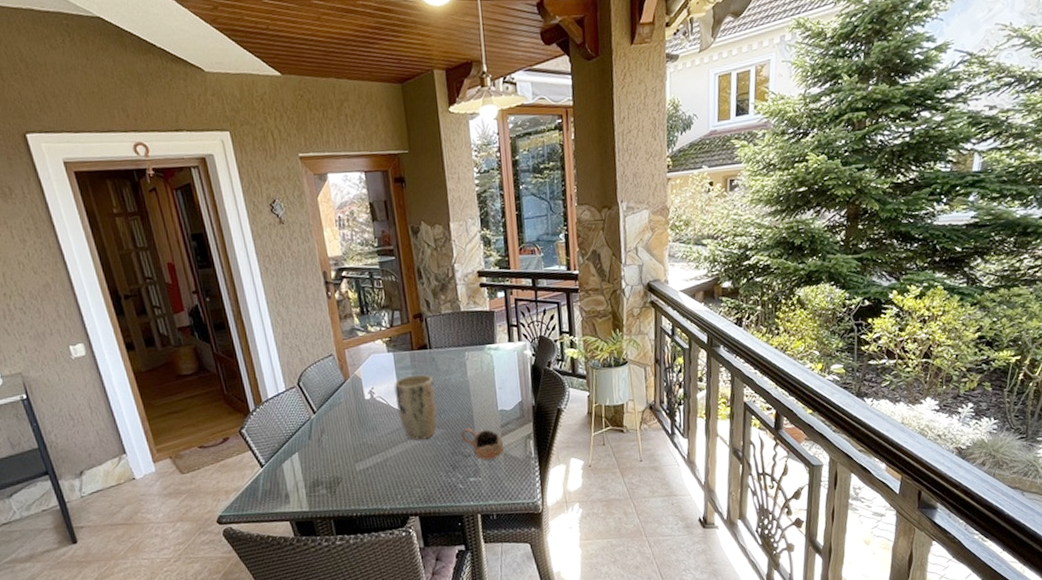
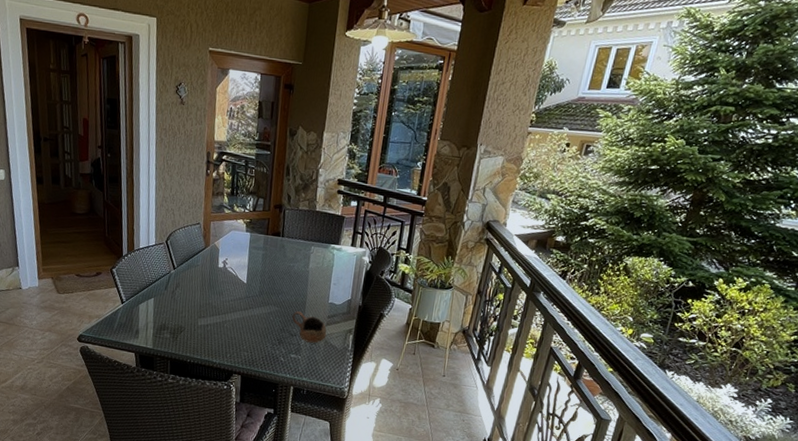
plant pot: present [394,374,438,440] -> none [243,255,280,313]

